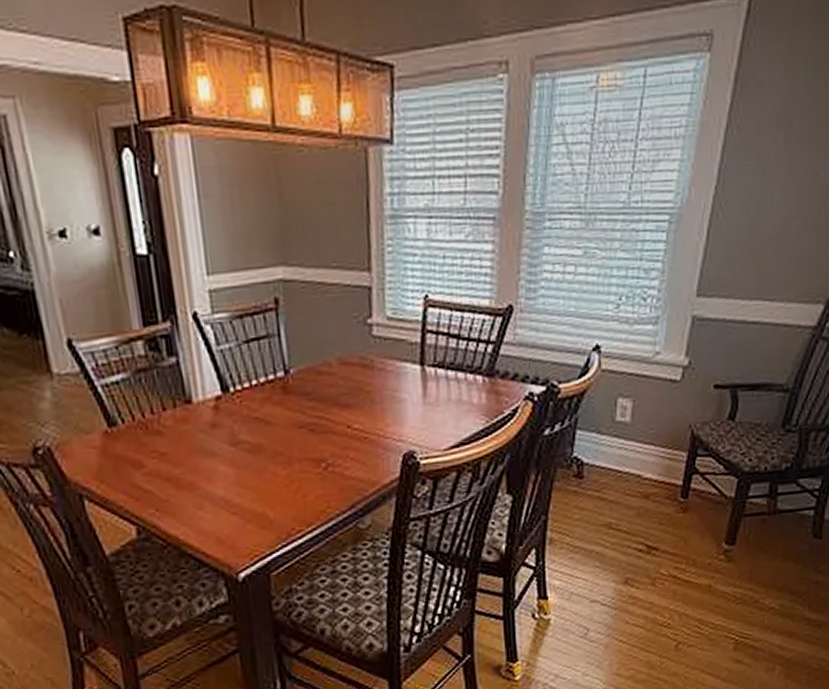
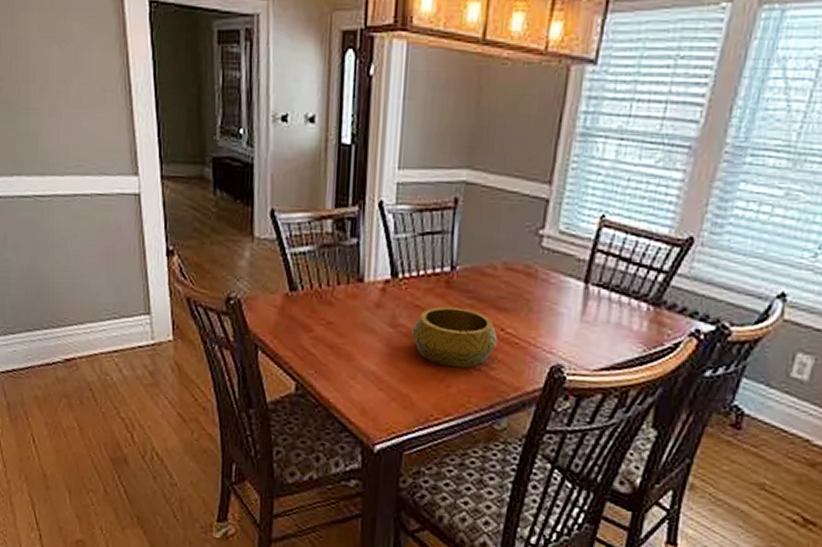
decorative bowl: none [255,412,347,476] -> present [412,306,498,368]

